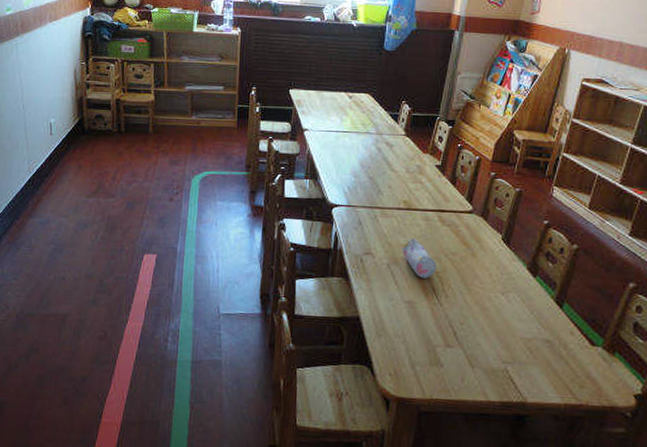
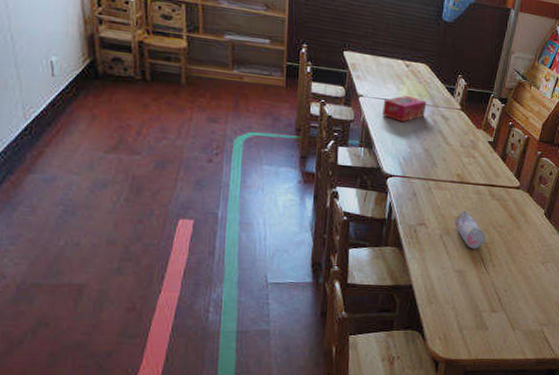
tissue box: none [327,125,371,152] -> present [382,95,427,123]

